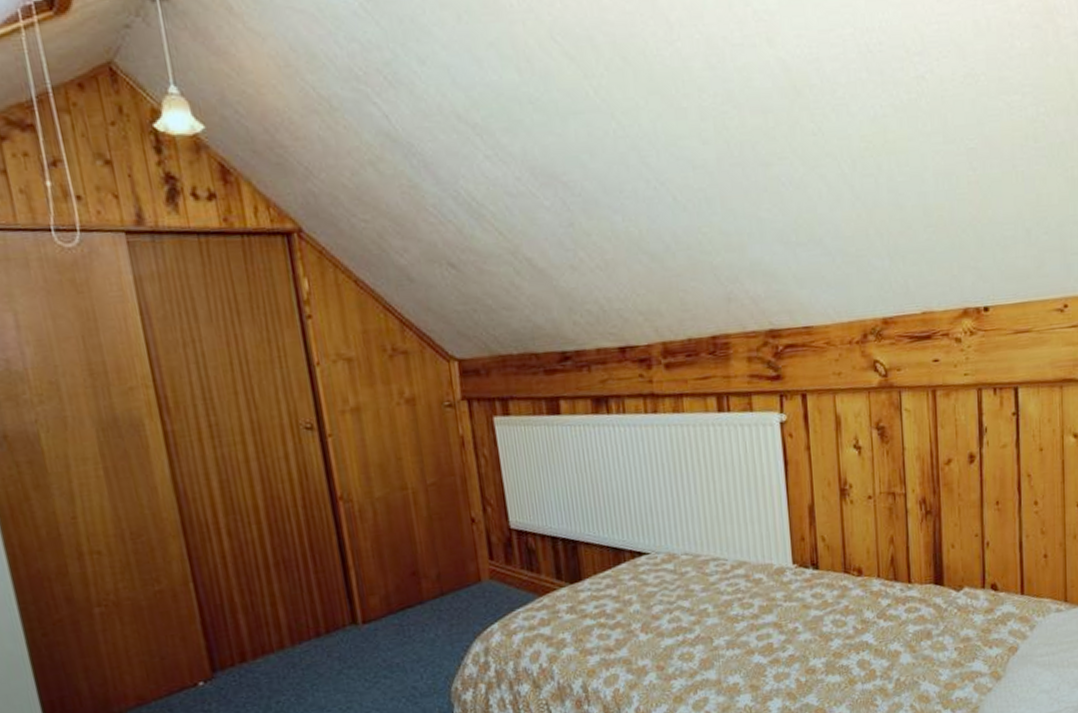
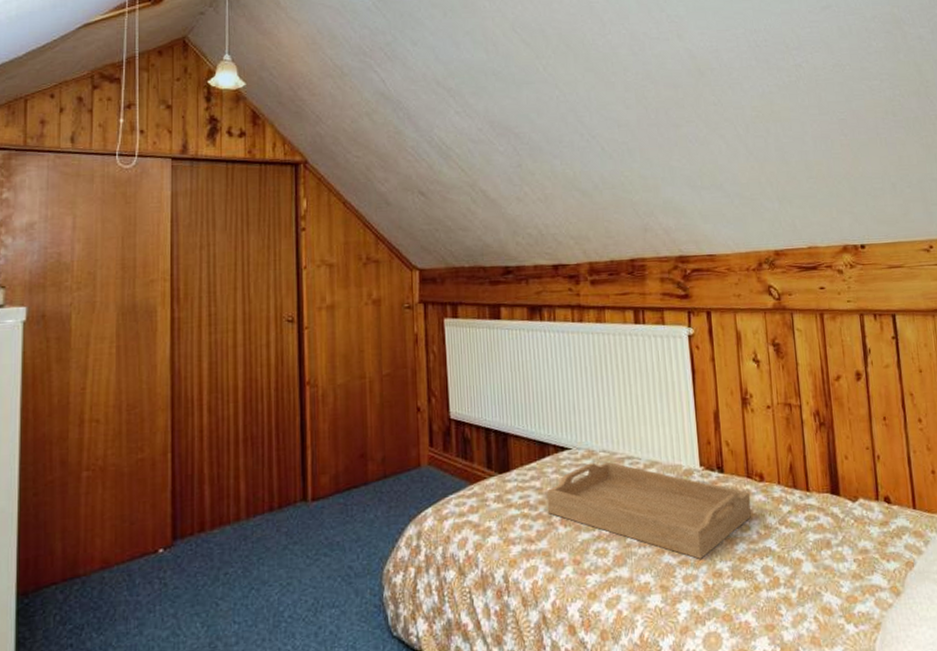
serving tray: none [624,564,849,658] -> present [546,461,752,559]

